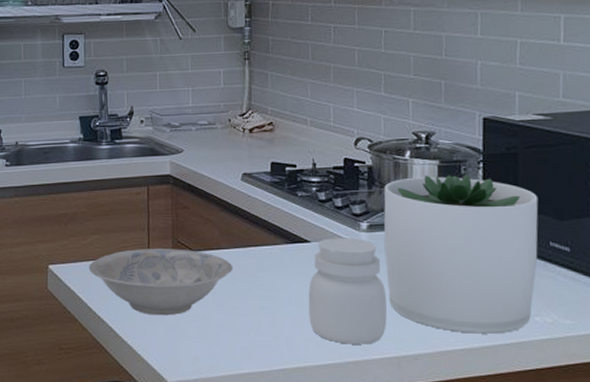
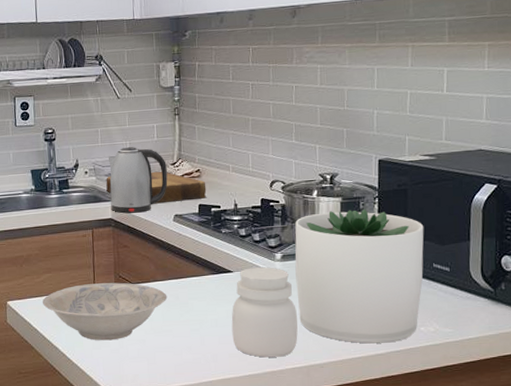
cutting board: none [164,122,280,160] -> present [106,171,207,204]
kettle: none [168,93,236,170] -> present [109,146,168,214]

